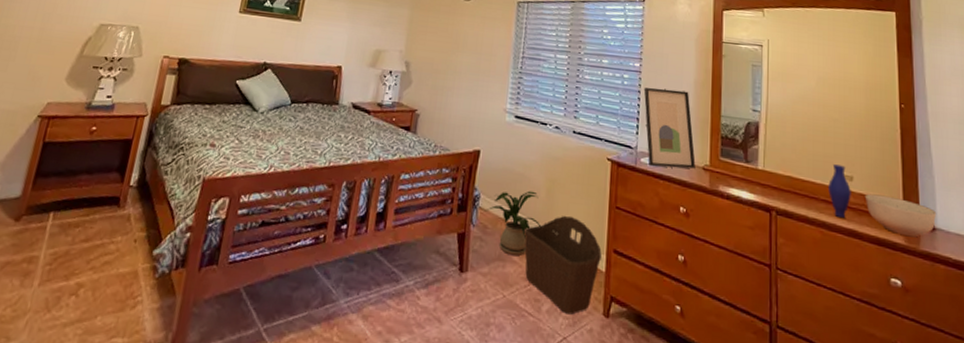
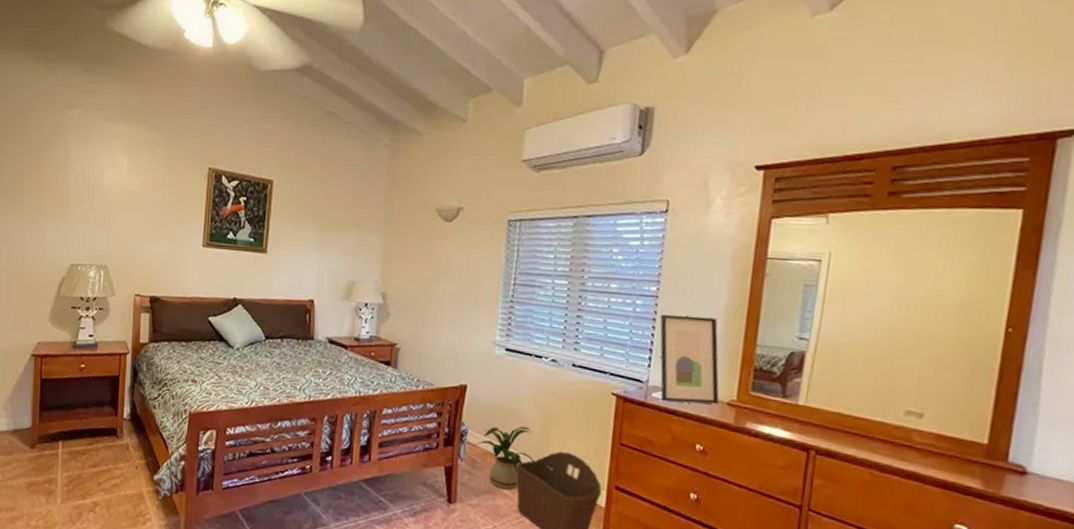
vase: present [828,164,851,219] -> none [887,399,919,460]
bowl: present [864,193,937,238] -> none [935,432,1034,482]

